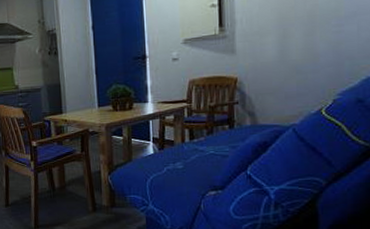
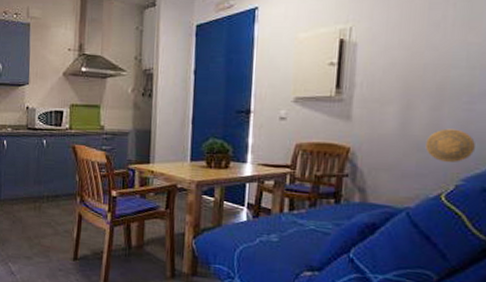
decorative plate: none [303,50,347,80] -> present [425,128,475,162]

